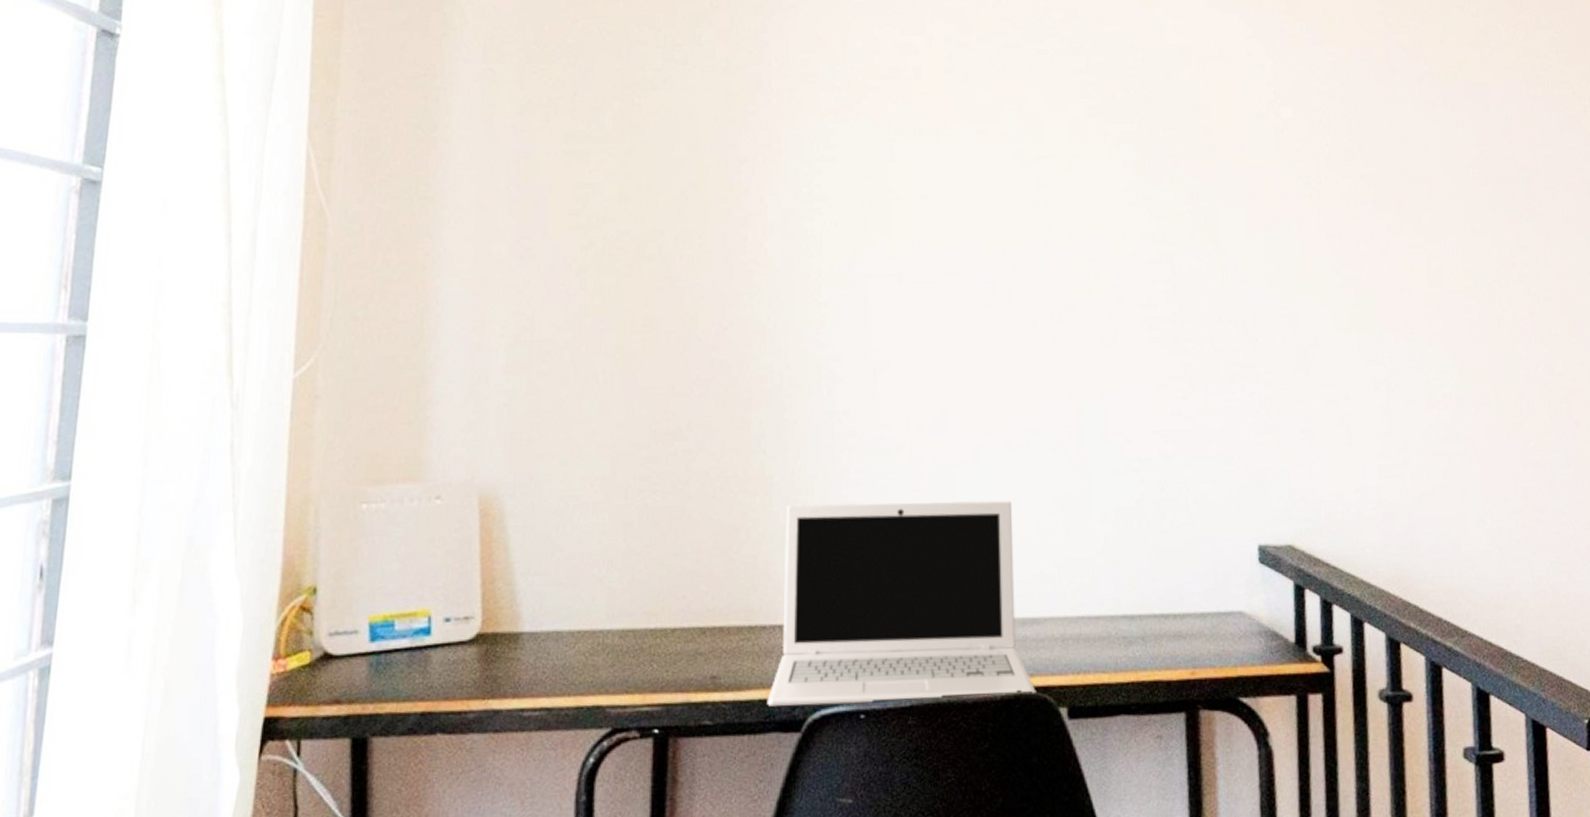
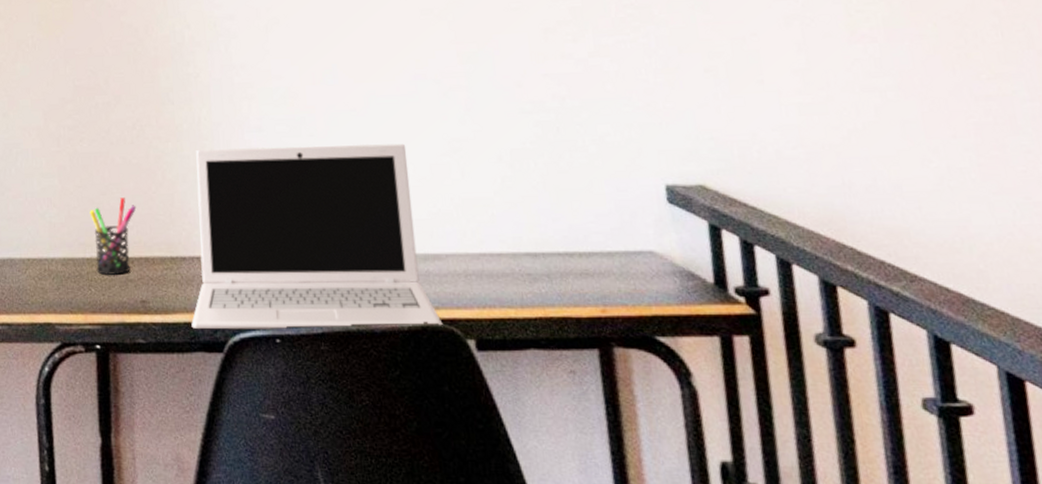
pen holder: none [657,559,714,649] -> present [89,197,137,276]

